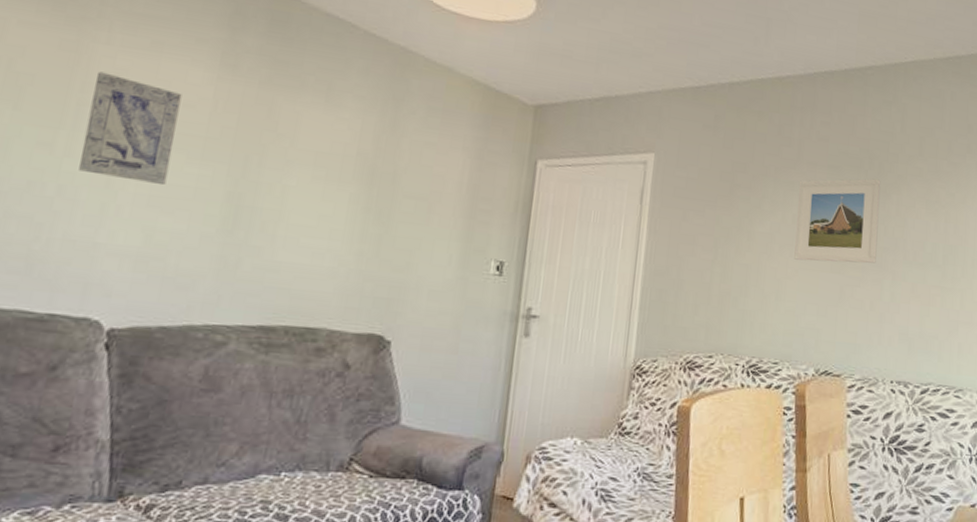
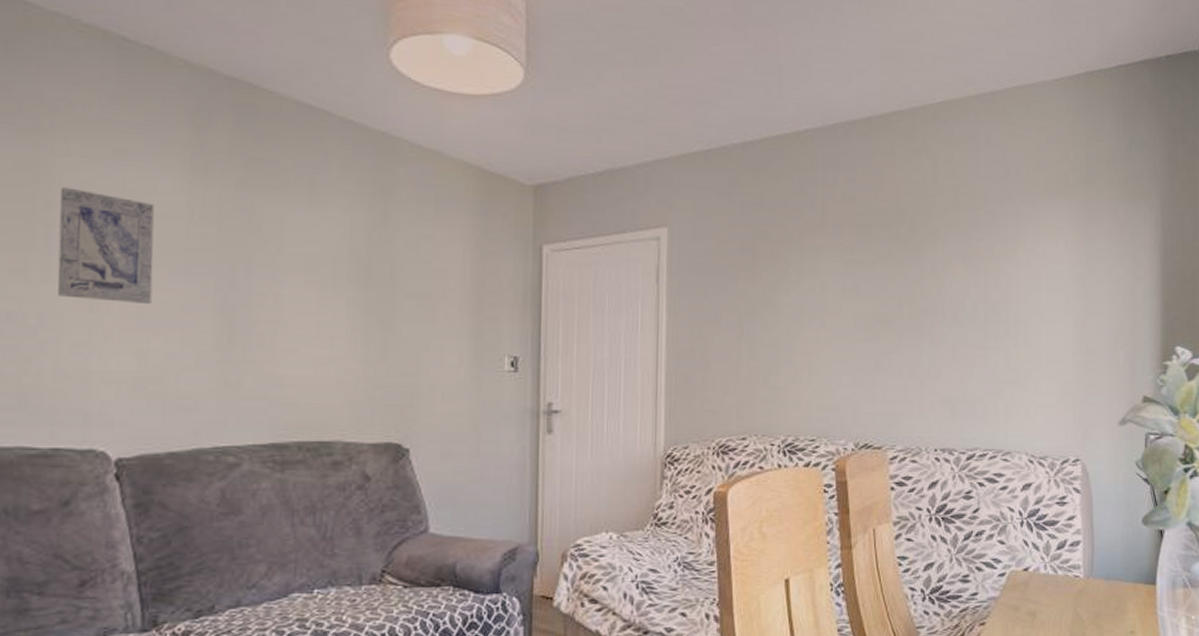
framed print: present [794,178,881,264] -> none [825,236,914,330]

